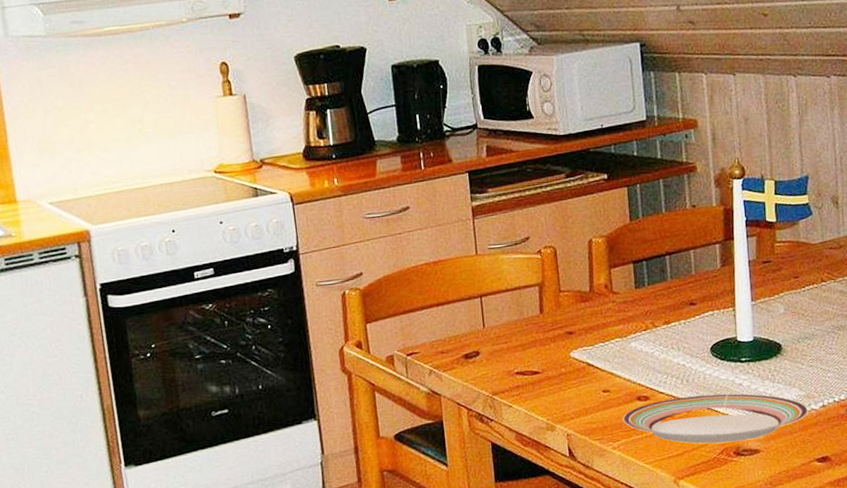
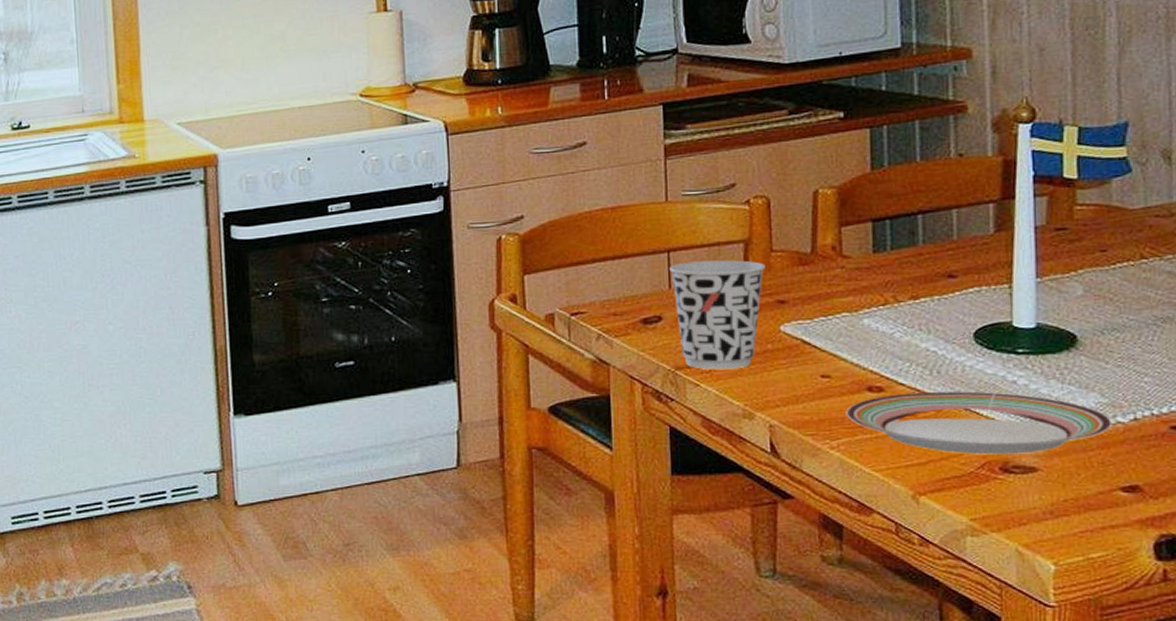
cup: none [483,300,556,393] -> present [670,260,765,370]

